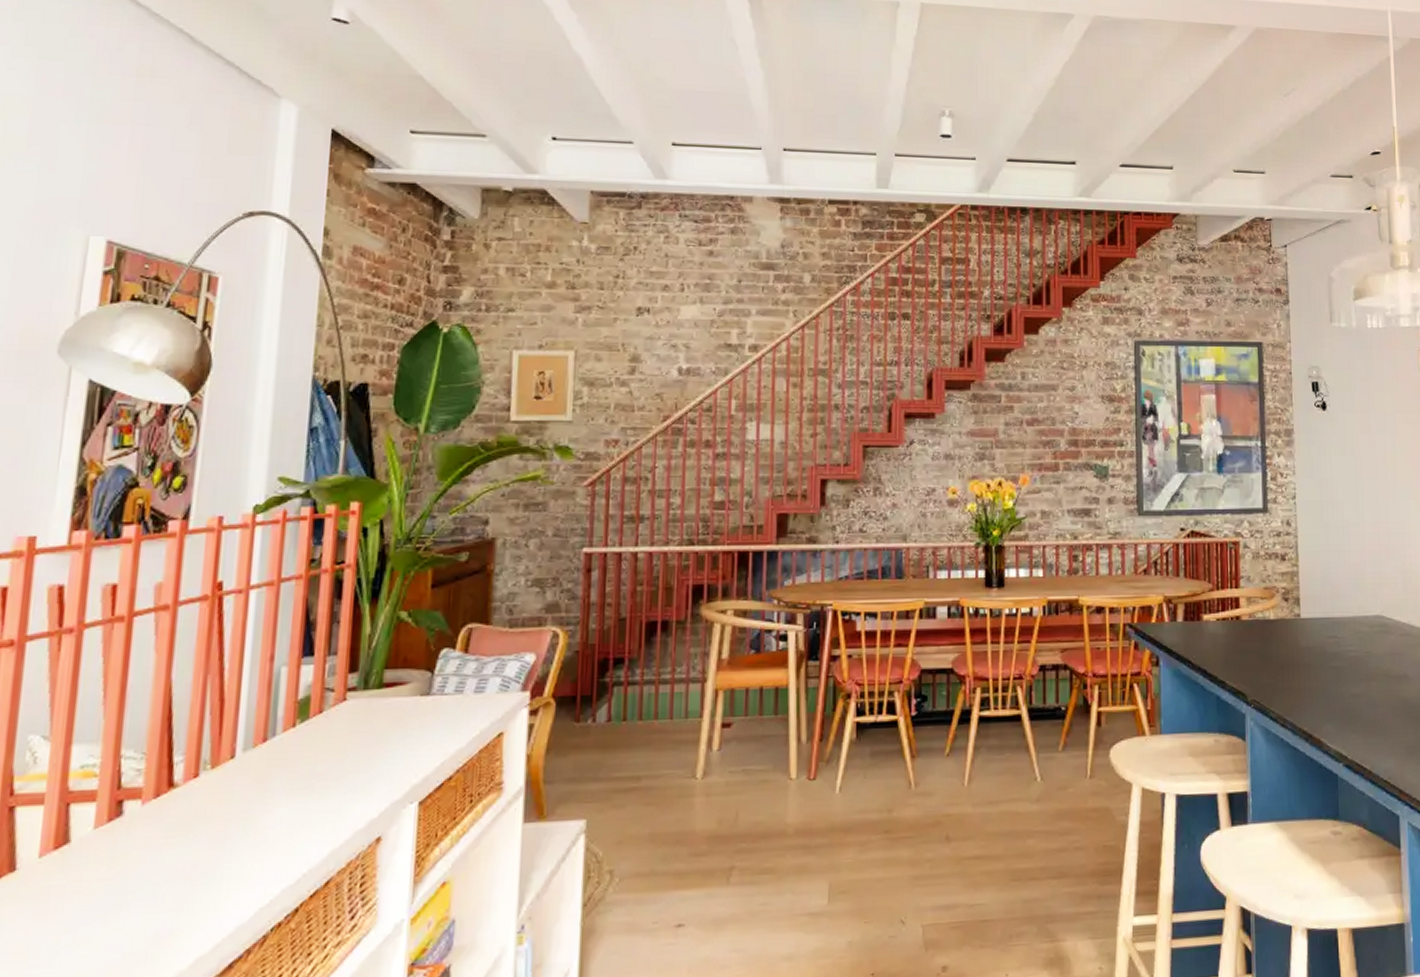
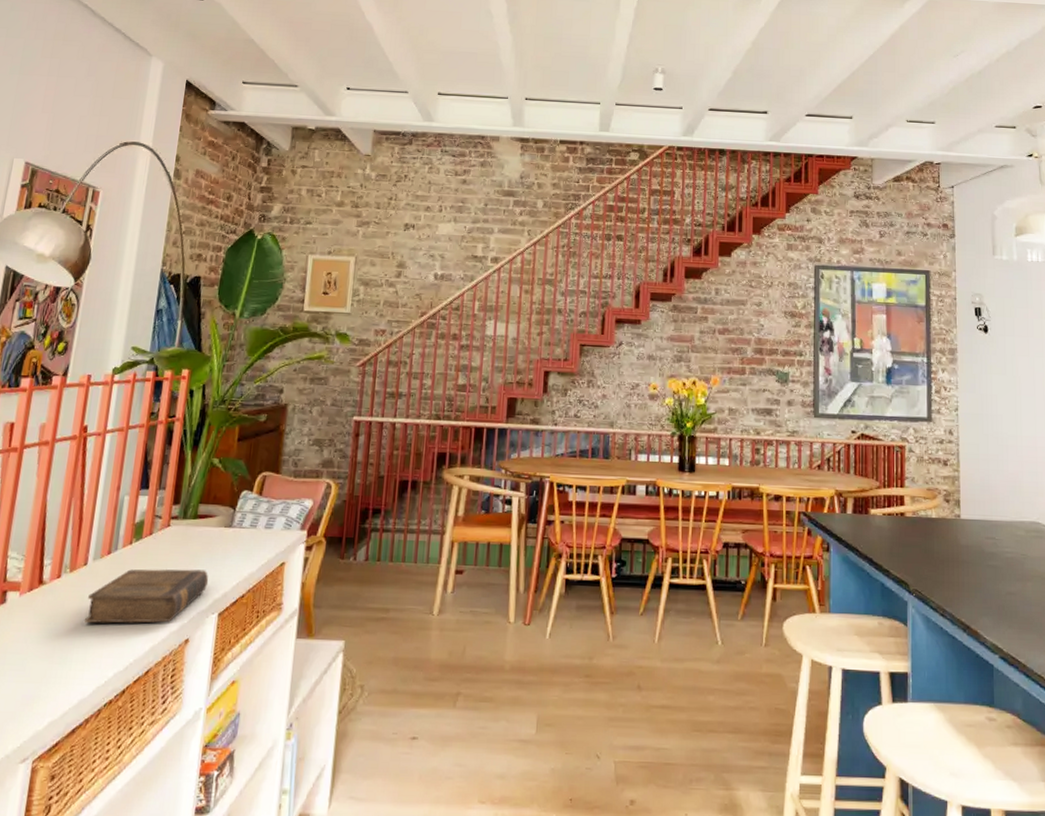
book: none [237,750,404,830] -> present [85,569,209,624]

